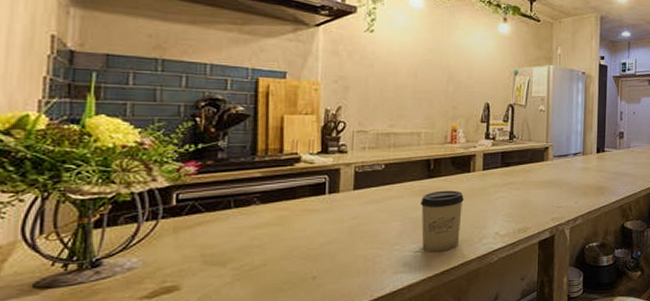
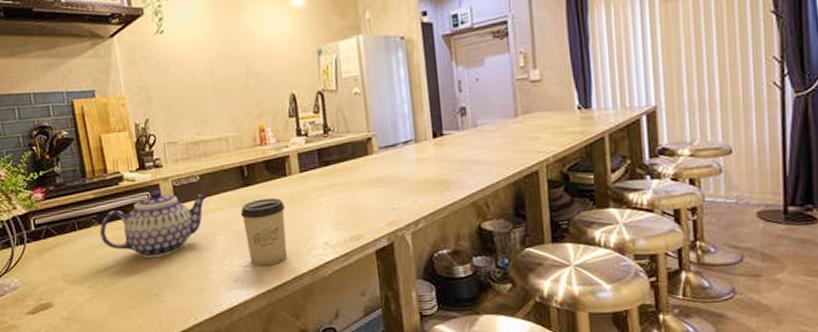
teapot: none [259,173,390,241] -> present [99,189,208,259]

